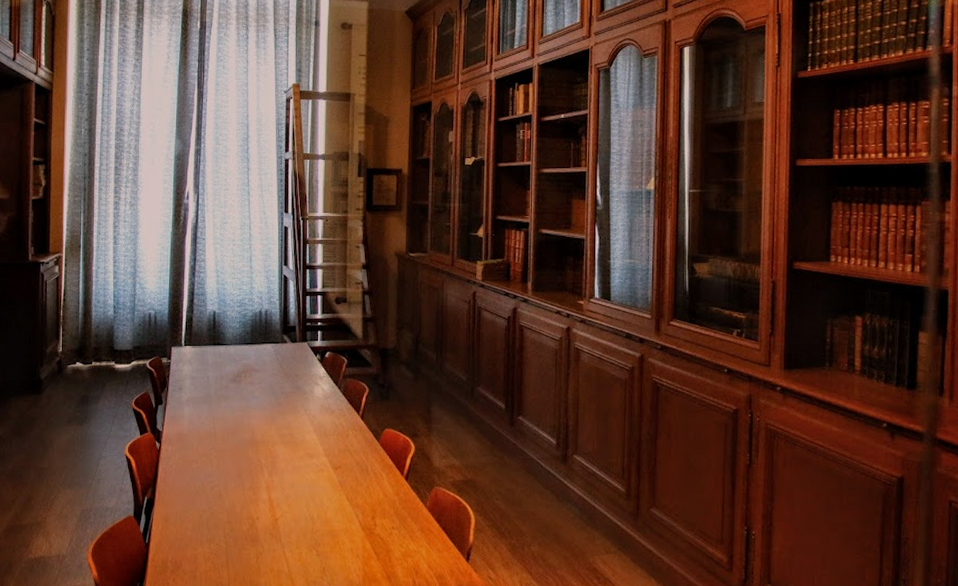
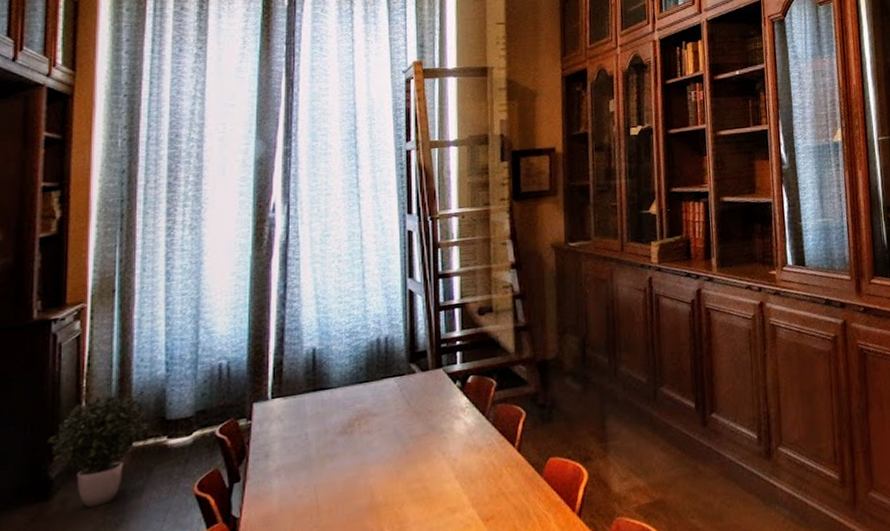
potted plant: none [39,324,103,404] -> present [47,394,149,507]

